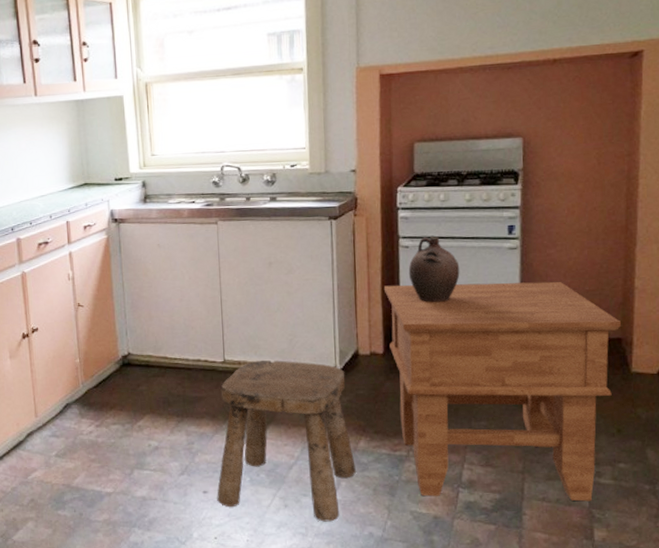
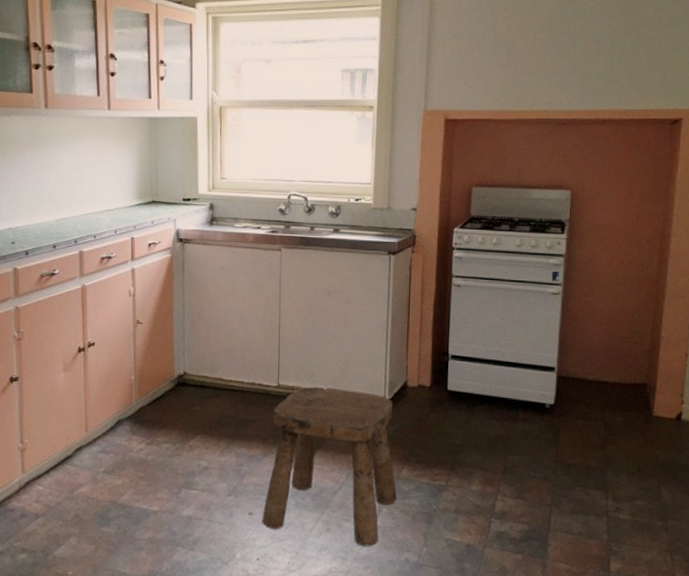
side table: present [383,281,621,501] -> none [434,321,647,535]
ceramic jug: present [408,235,460,302] -> none [459,276,506,340]

